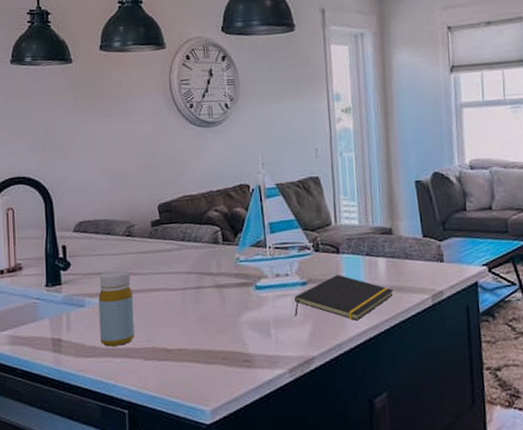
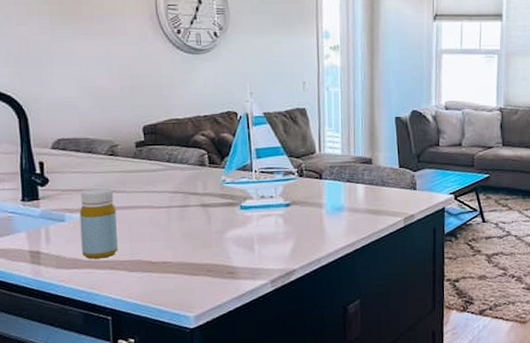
notepad: present [294,274,394,320] -> none [277,197,370,238]

